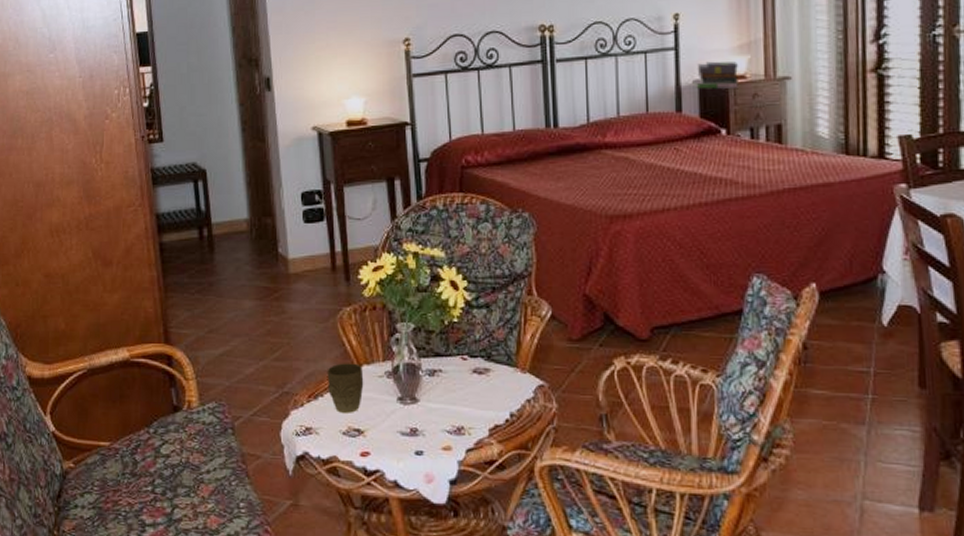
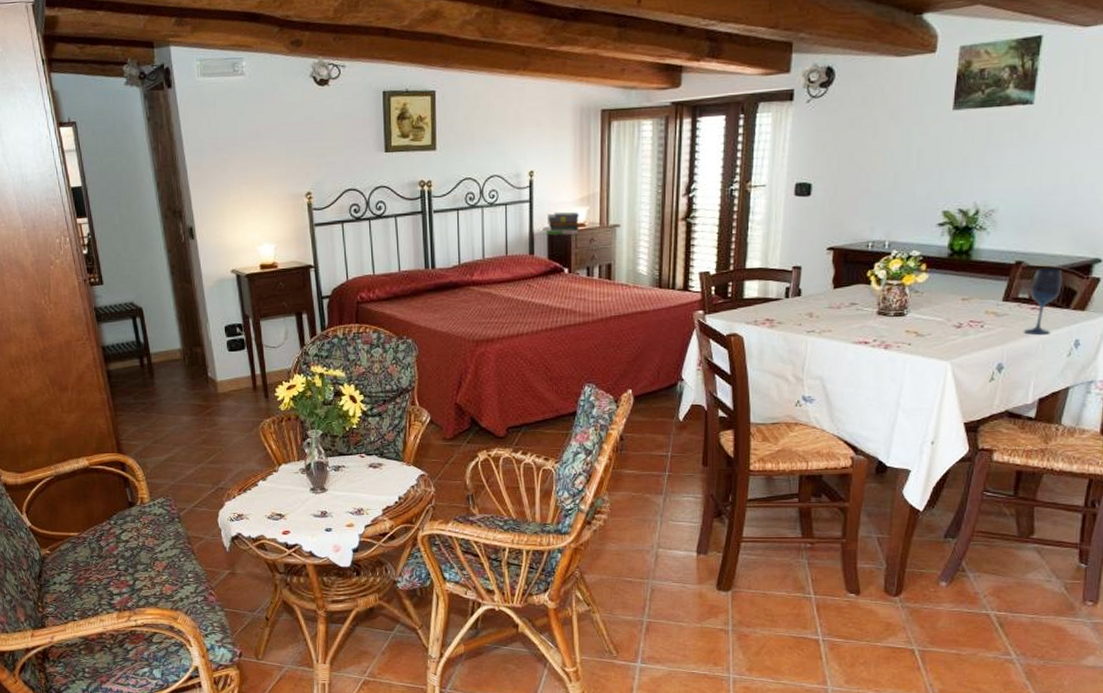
cup: present [327,363,364,413] -> none [253,463,283,502]

